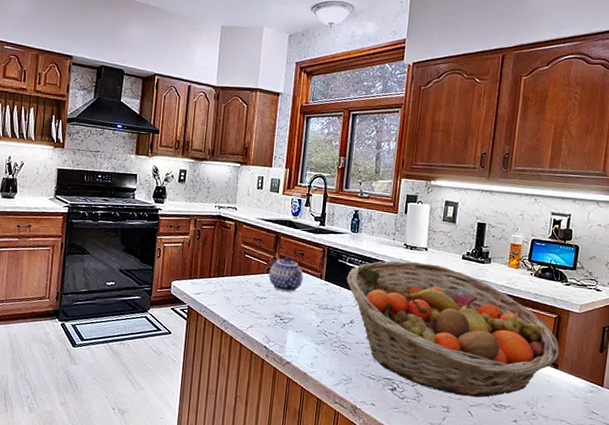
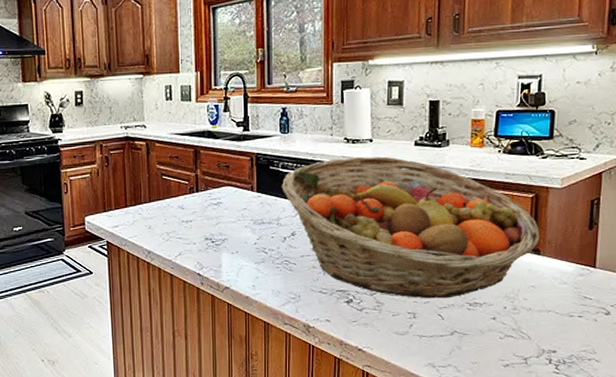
teapot: present [269,256,304,292] -> none [192,171,232,211]

